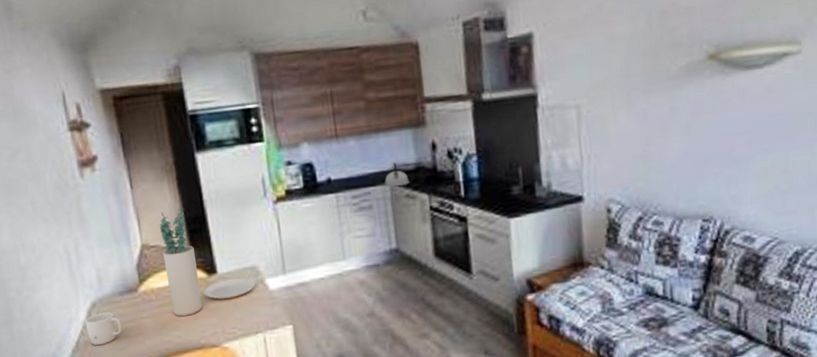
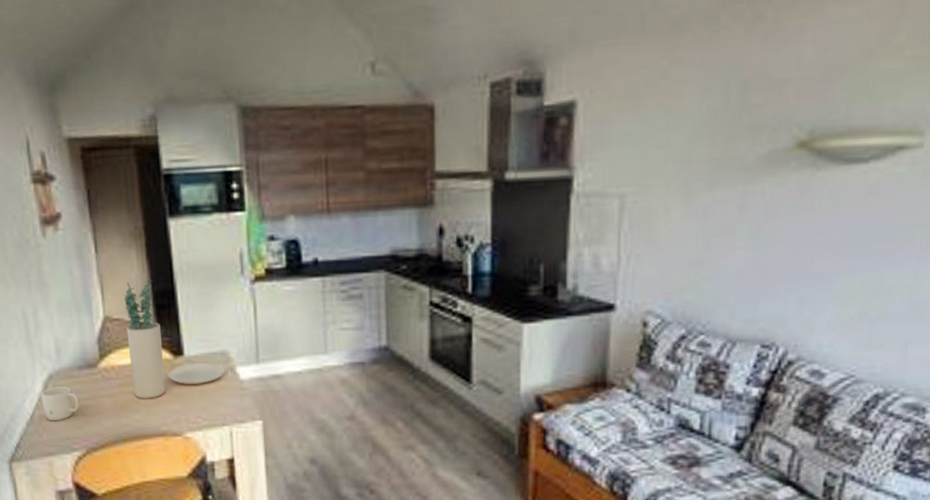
kettle: present [384,162,409,187] -> none [380,247,408,276]

